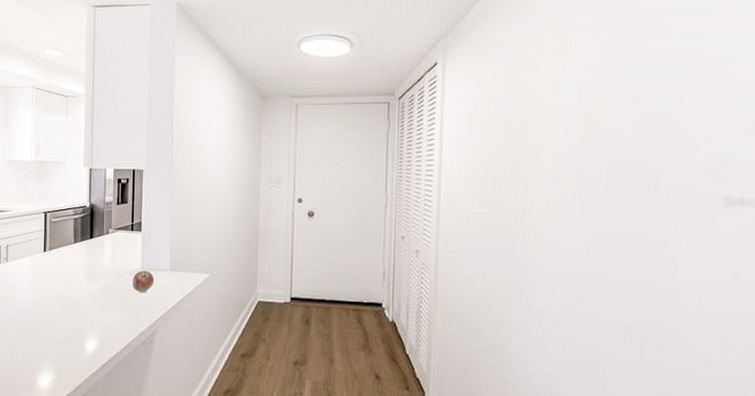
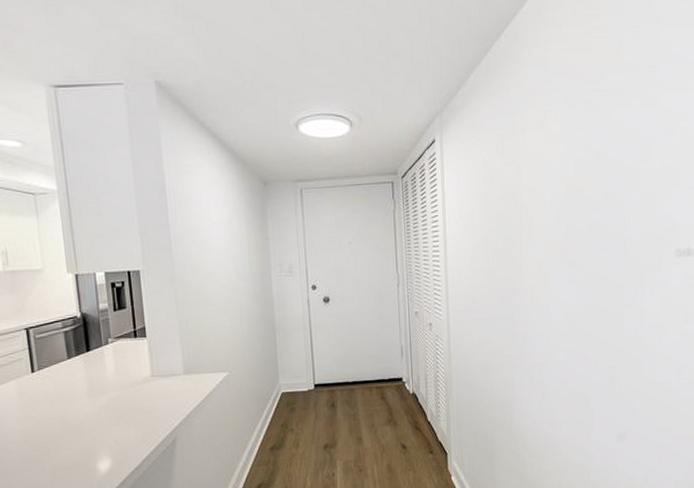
fruit: present [132,270,155,292] -> none [142,377,169,401]

